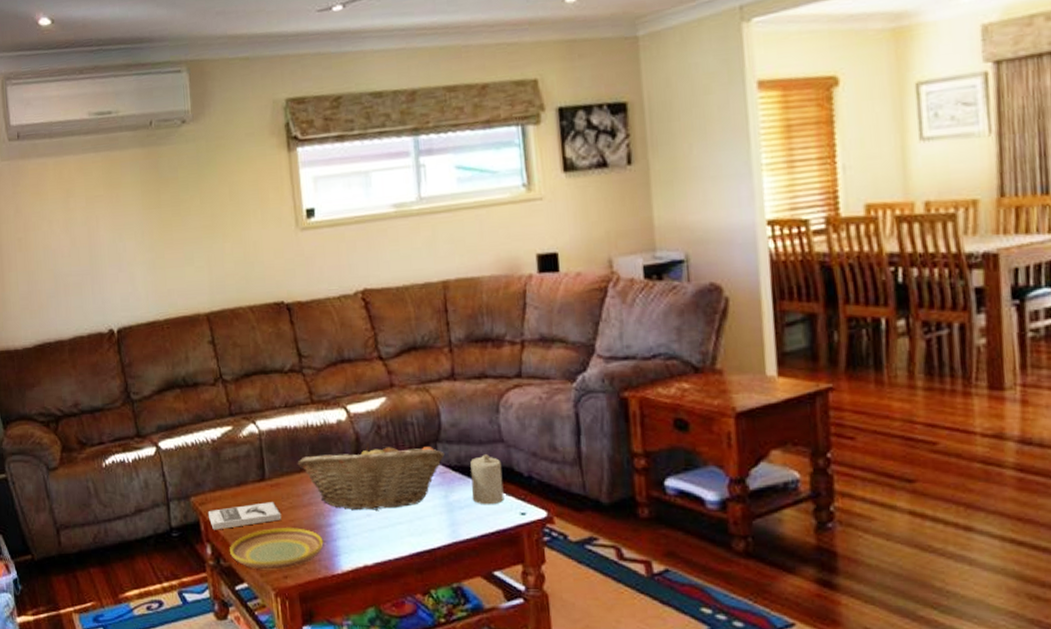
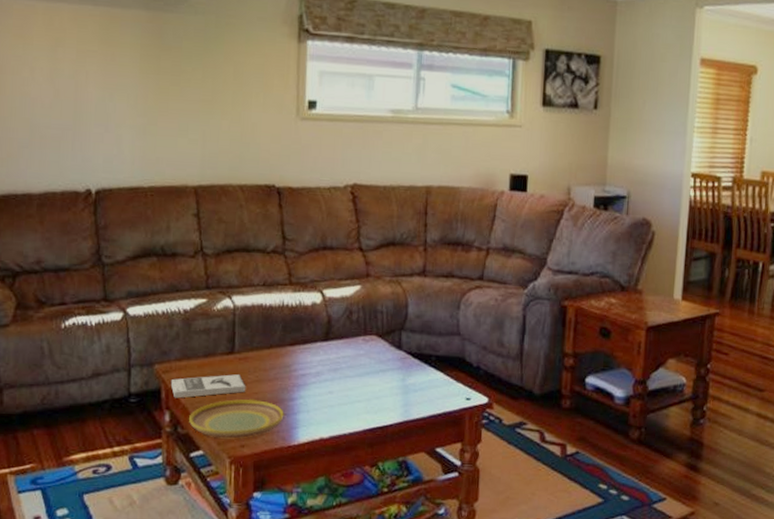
fruit basket: present [297,442,445,511] -> none [268,325,407,388]
candle: present [470,454,504,505] -> none [426,345,456,390]

